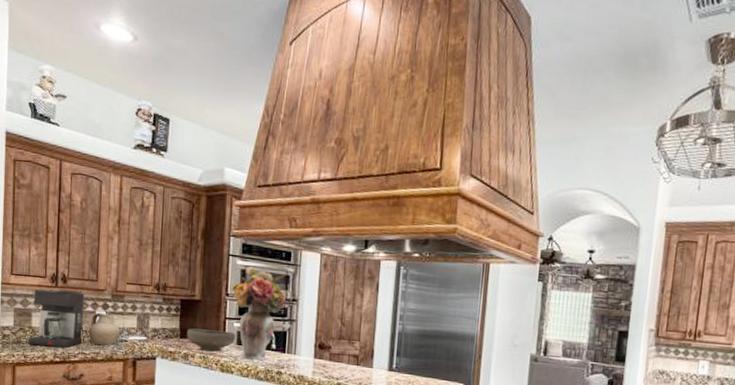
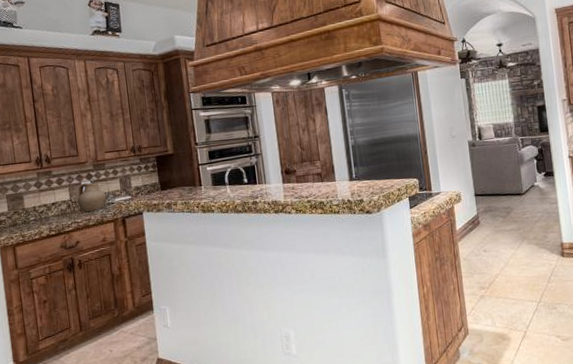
coffee maker: present [28,289,84,348] -> none [22,168,73,225]
bowl: present [186,328,236,352] -> none [166,175,211,198]
flower arrangement: present [231,266,286,361] -> none [199,115,249,198]

